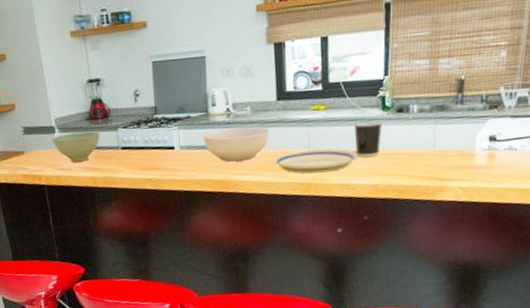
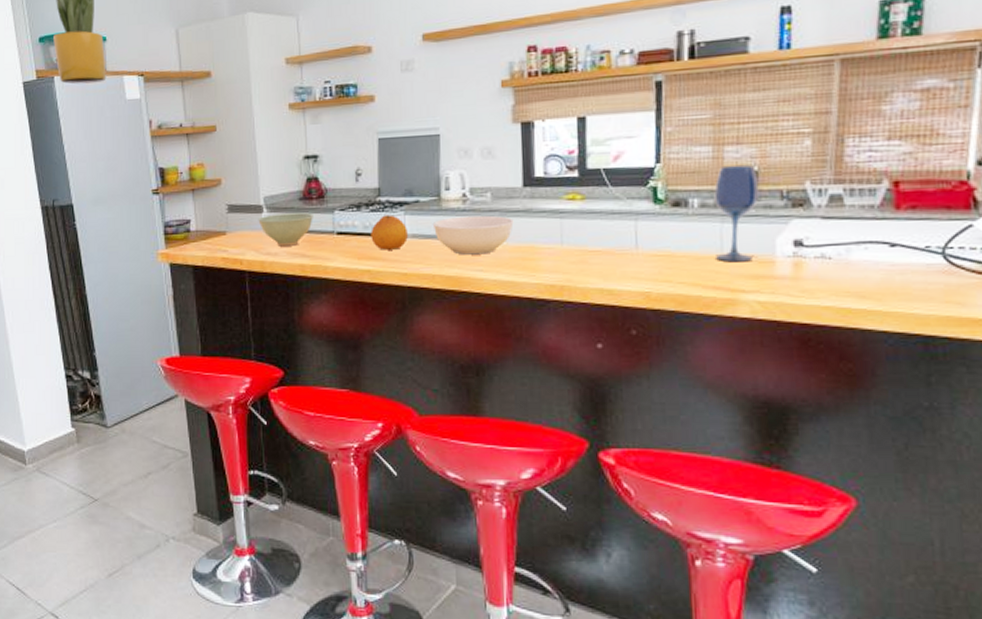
fruit: none [150,130,182,161] -> present [371,215,408,250]
plate: present [273,148,359,174] -> none [517,245,624,274]
mug: present [353,121,382,158] -> none [617,216,654,259]
wineglass: none [430,75,465,157] -> present [714,165,759,263]

